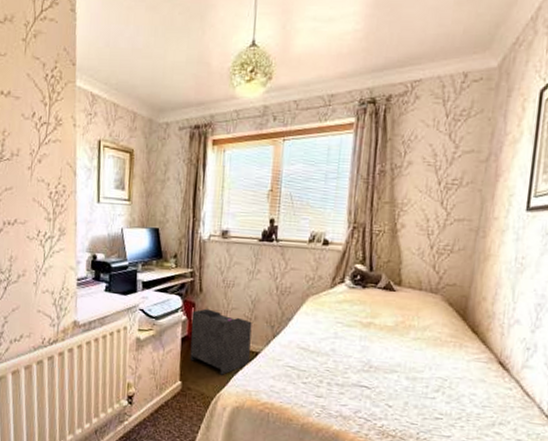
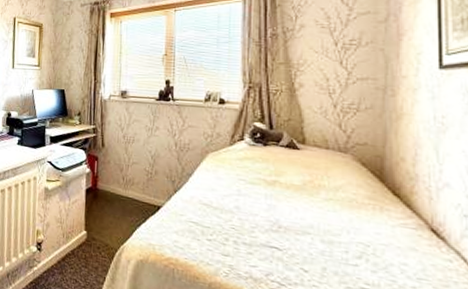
waste basket: present [190,308,252,375] -> none [94,162,153,228]

